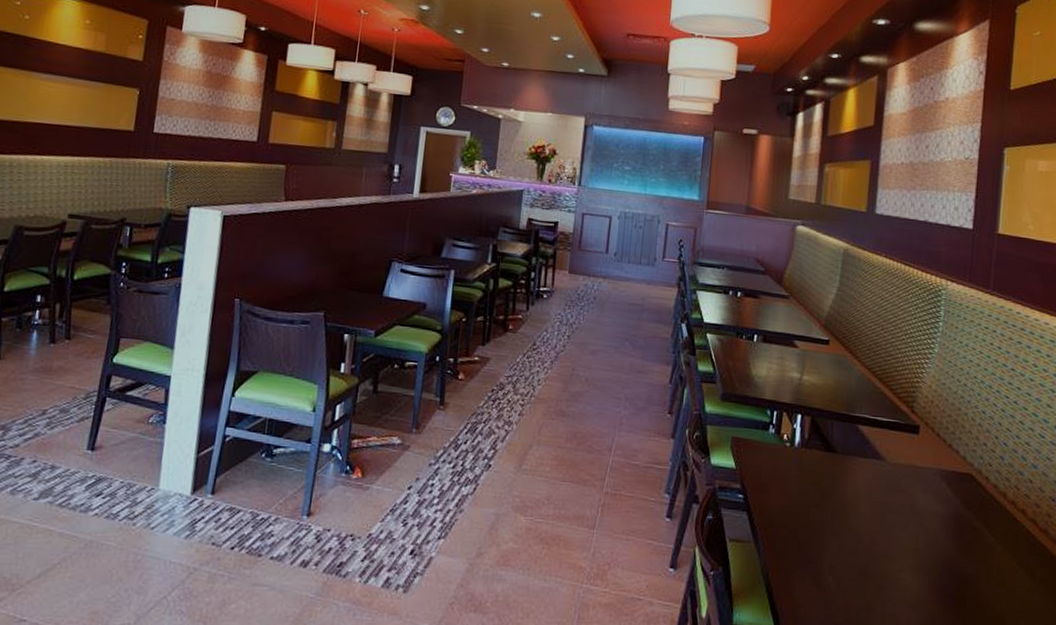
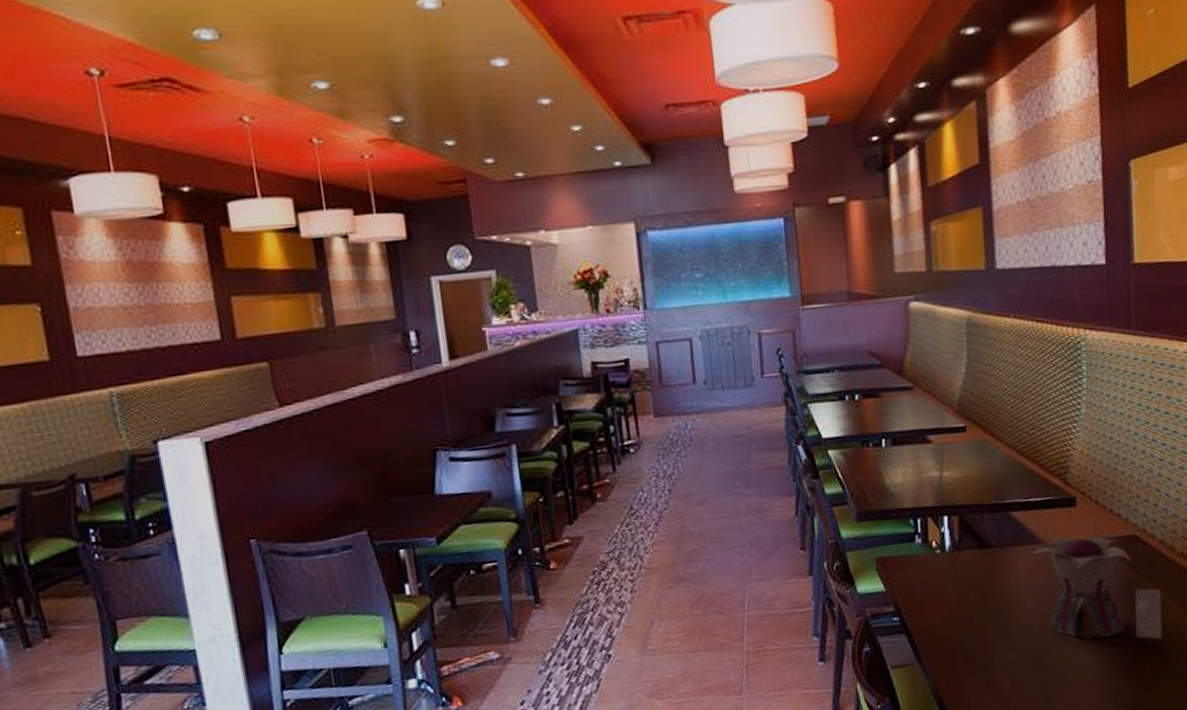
teapot: none [873,458,990,579] -> present [1032,535,1163,640]

